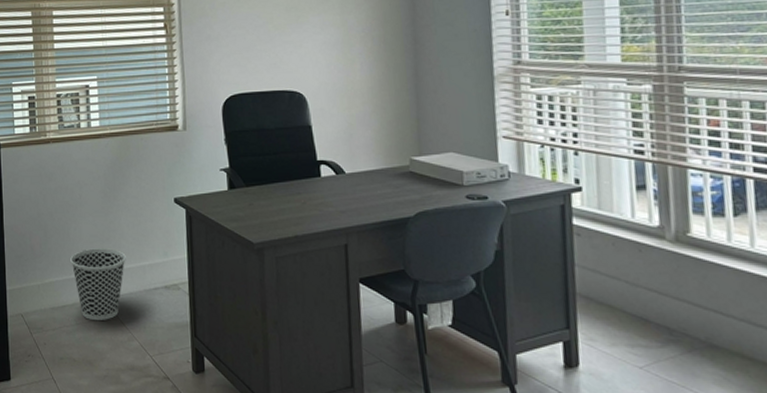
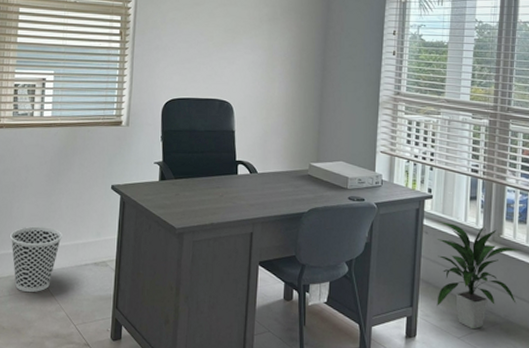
indoor plant: none [594,220,722,357] -> present [436,221,521,330]

